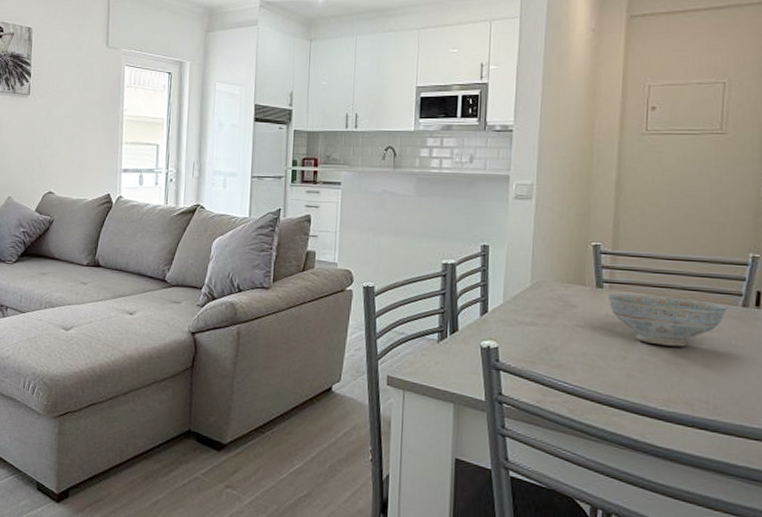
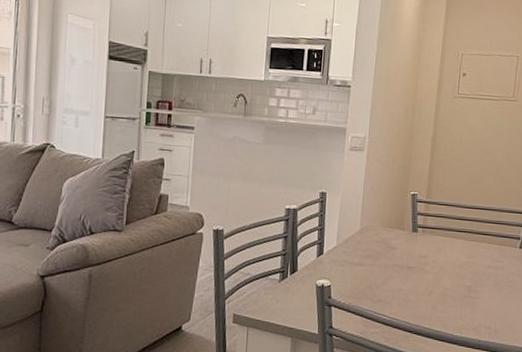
decorative bowl: present [607,293,728,347] -> none [421,236,509,282]

